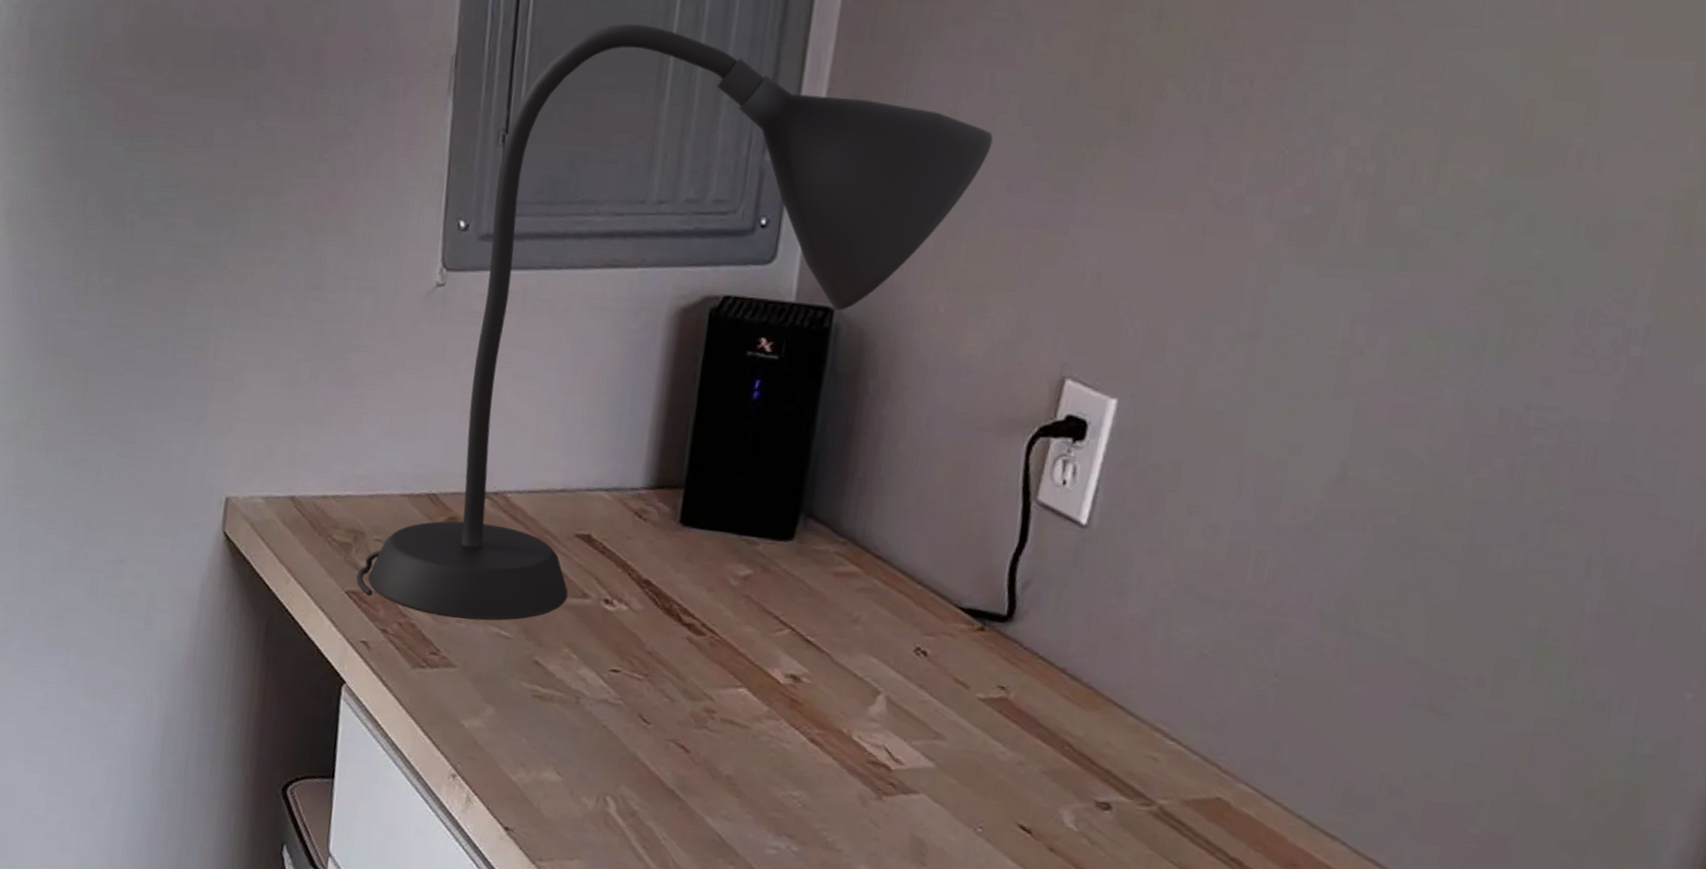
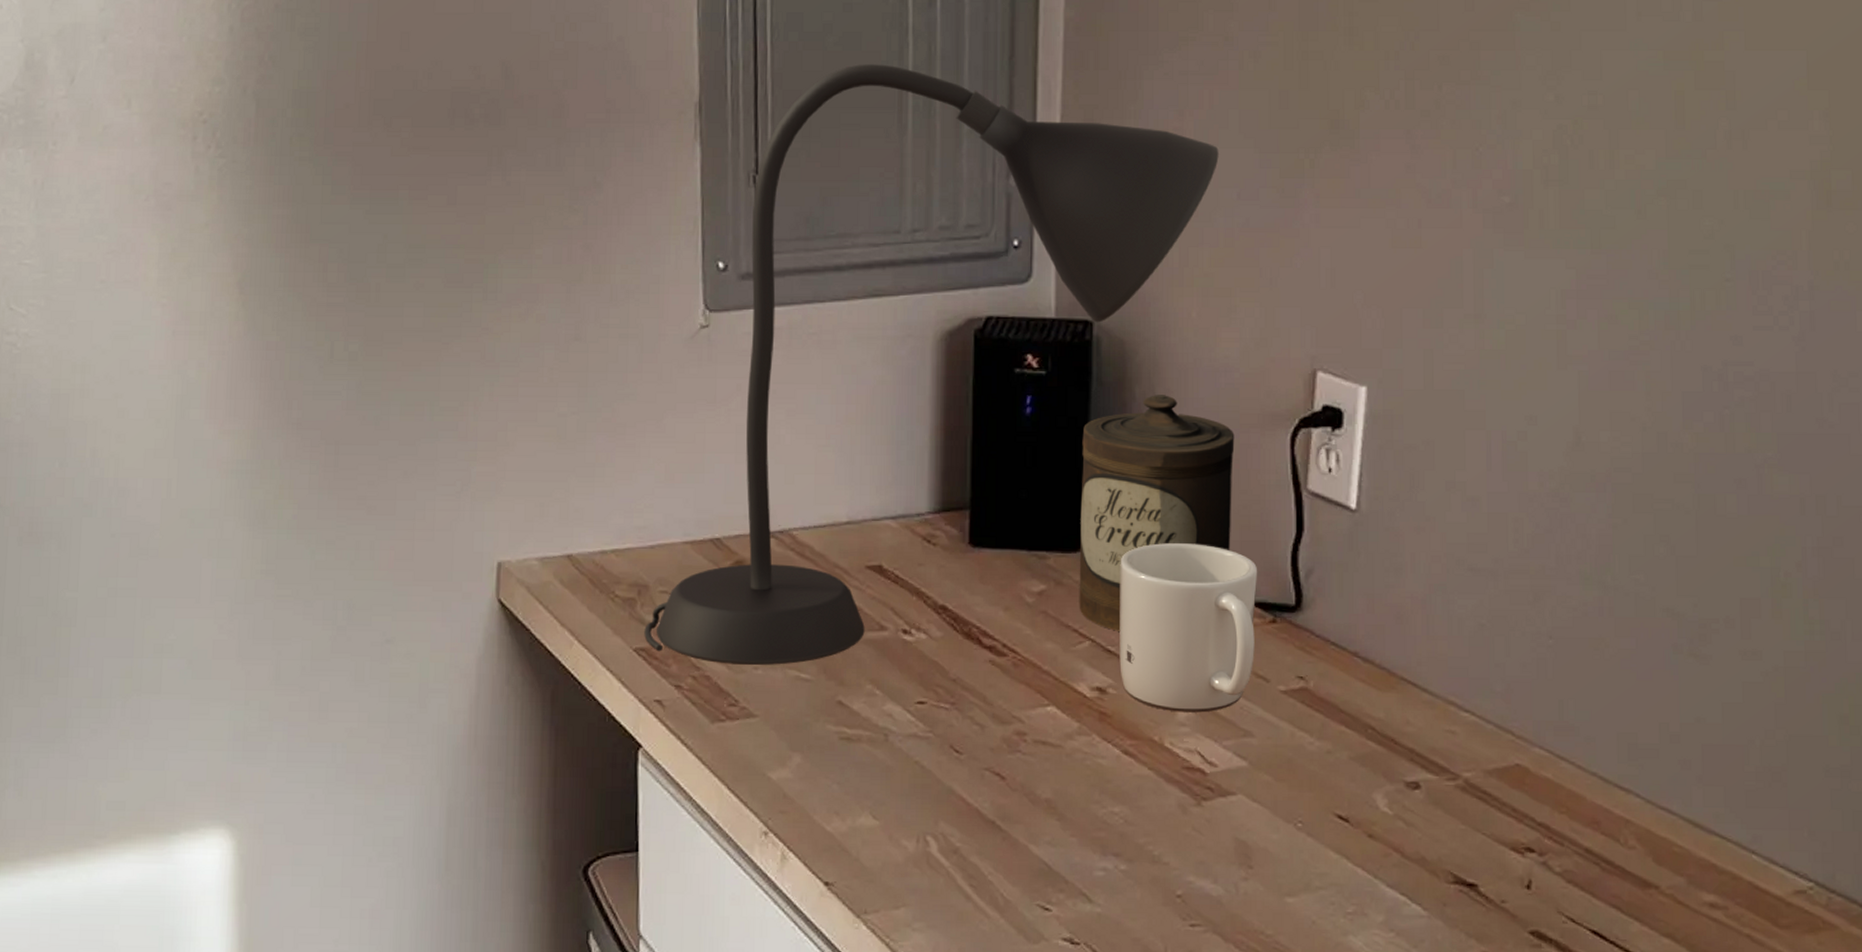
canister: none [783,389,968,623] -> present [1079,395,1235,631]
mug: none [816,539,973,711] -> present [1119,542,1258,713]

